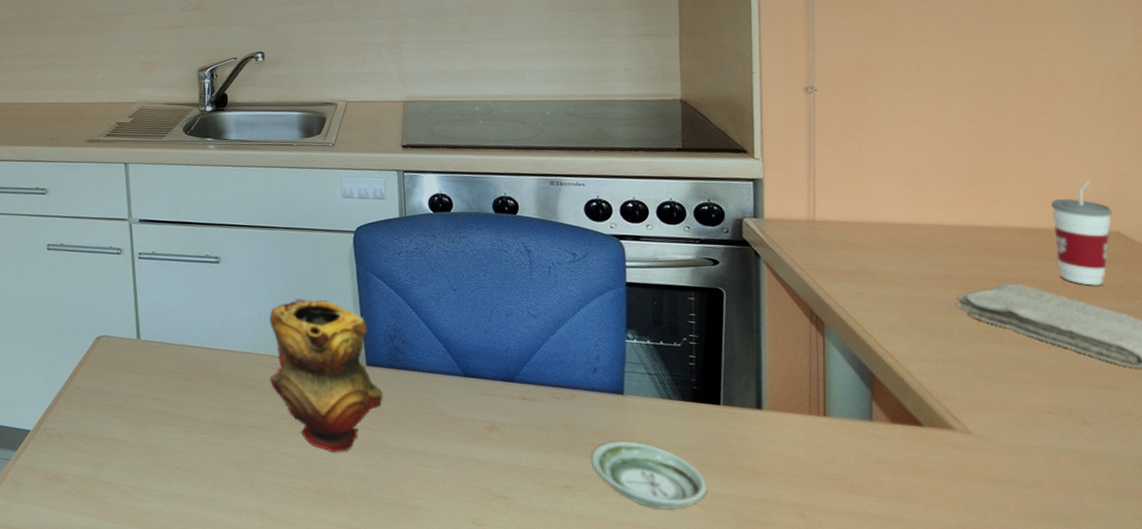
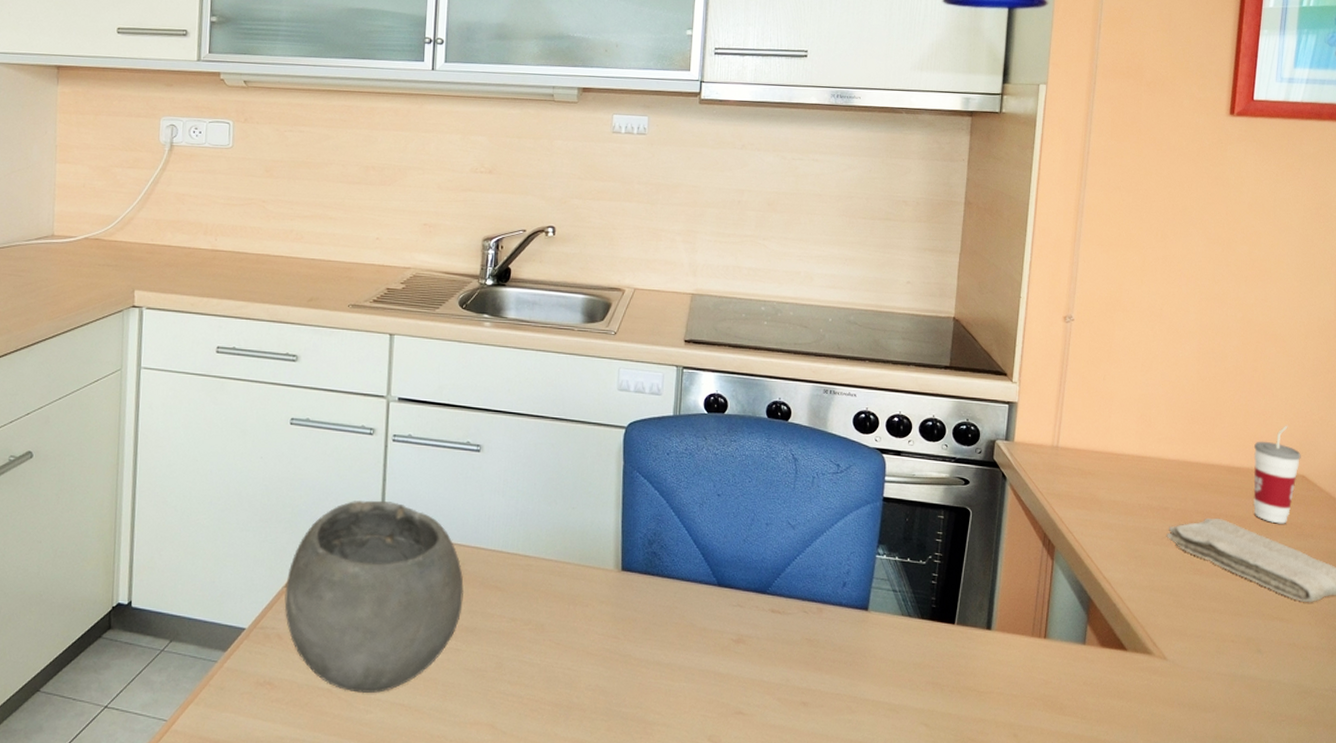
bowl: none [60,312,220,486] -> present [284,500,464,694]
teapot: present [269,299,383,453] -> none [518,495,635,663]
saucer: present [590,440,707,510] -> none [829,657,933,729]

